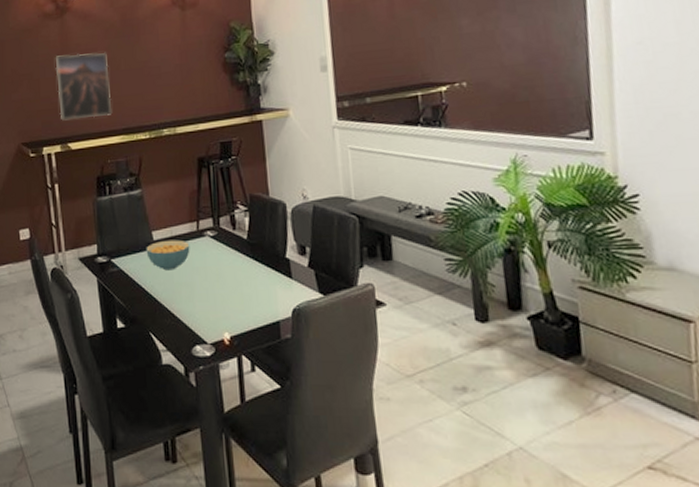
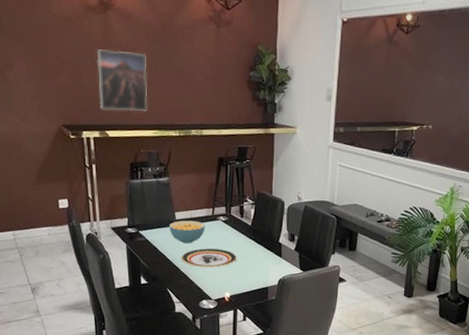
plate: none [163,274,234,301] -> present [181,248,237,268]

